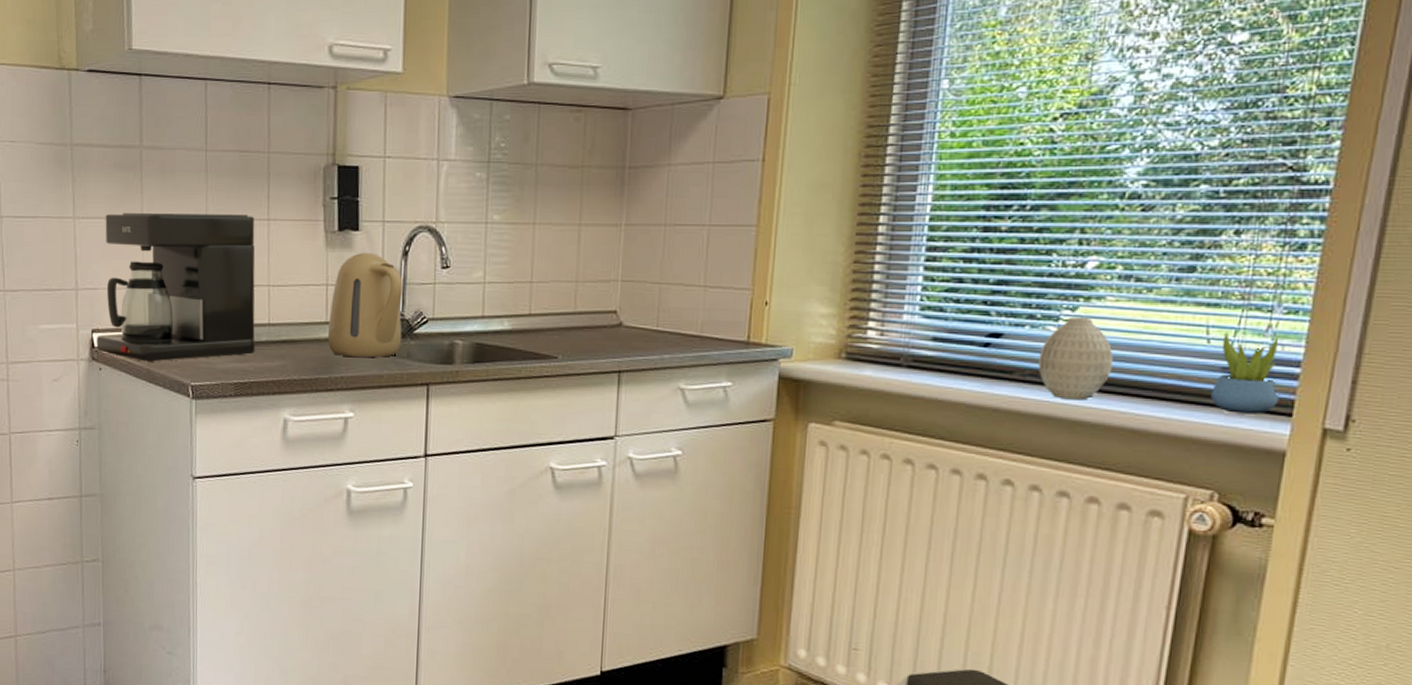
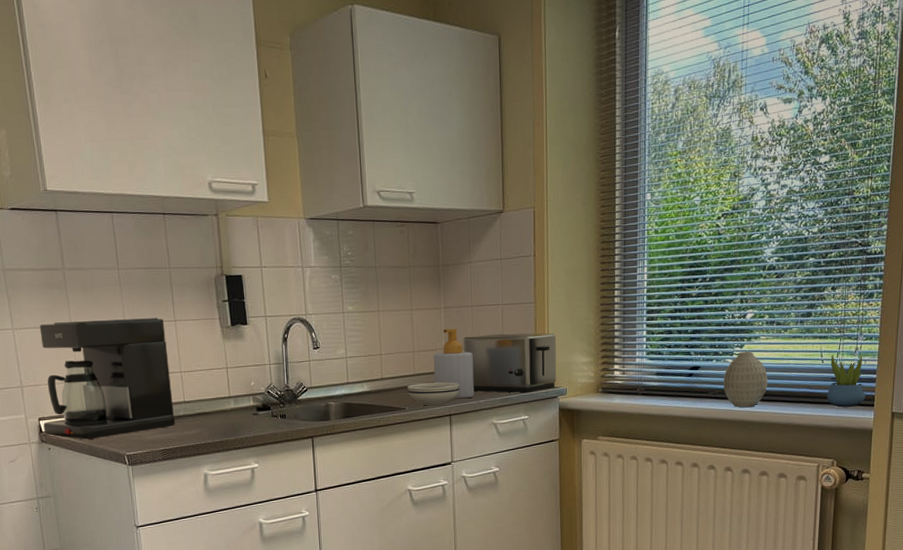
kettle: present [327,252,403,358] -> none [231,340,289,422]
bowl: none [563,325,638,357] -> present [407,382,460,406]
soap bottle: none [601,253,660,351] -> present [433,328,475,399]
toaster: none [646,265,784,351] -> present [462,333,557,394]

